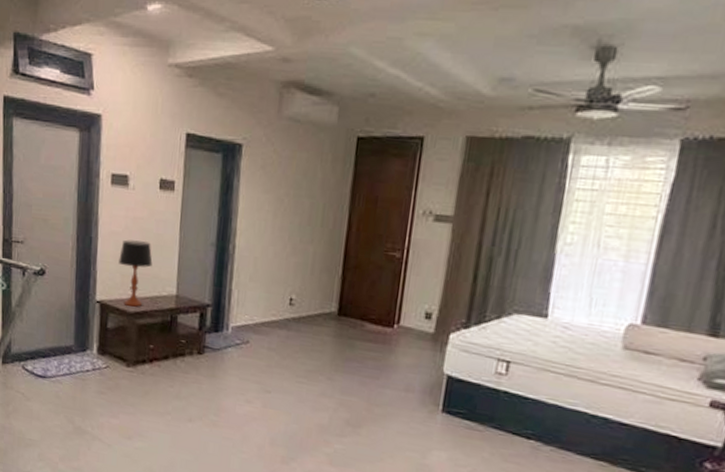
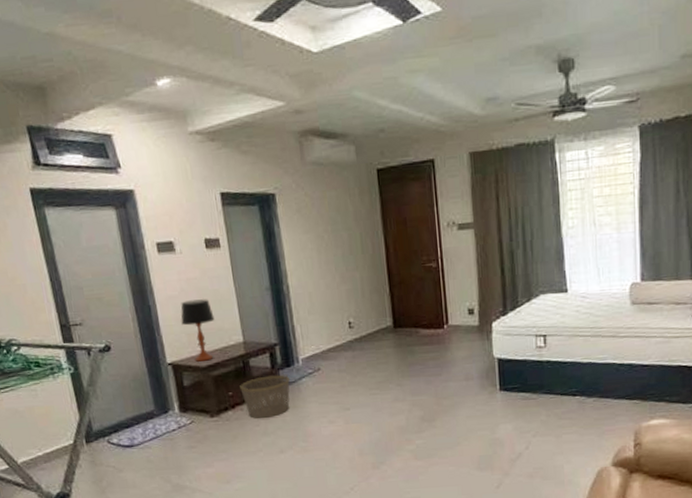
basket: none [162,336,215,382] -> present [240,374,290,419]

